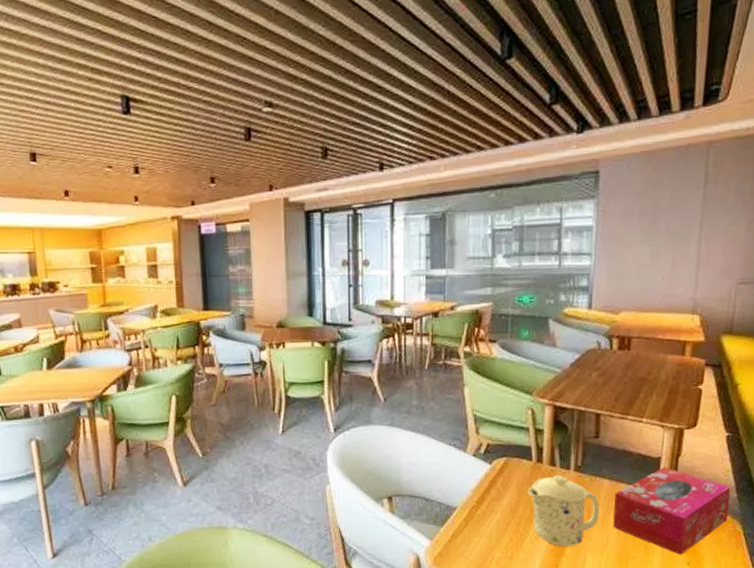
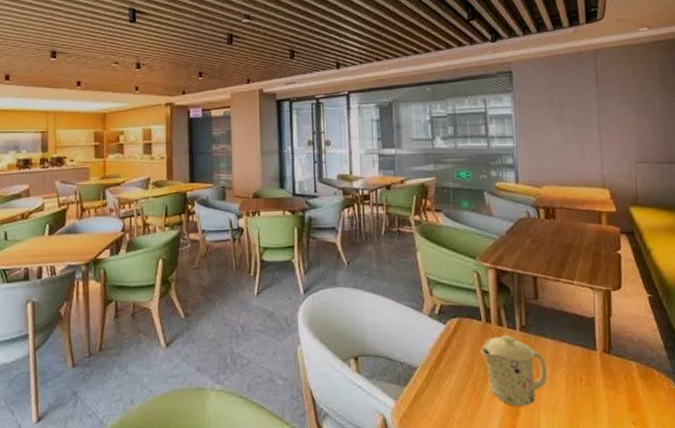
tissue box: present [613,467,731,556] -> none [559,327,663,415]

